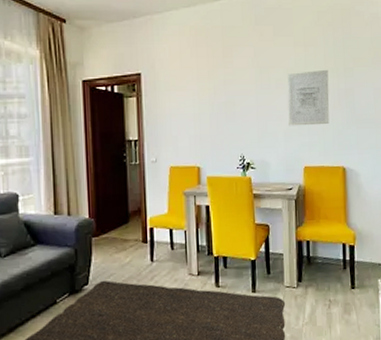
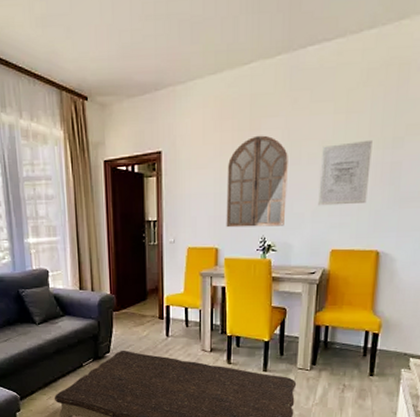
home mirror: none [204,62,261,147] -> present [226,135,288,228]

